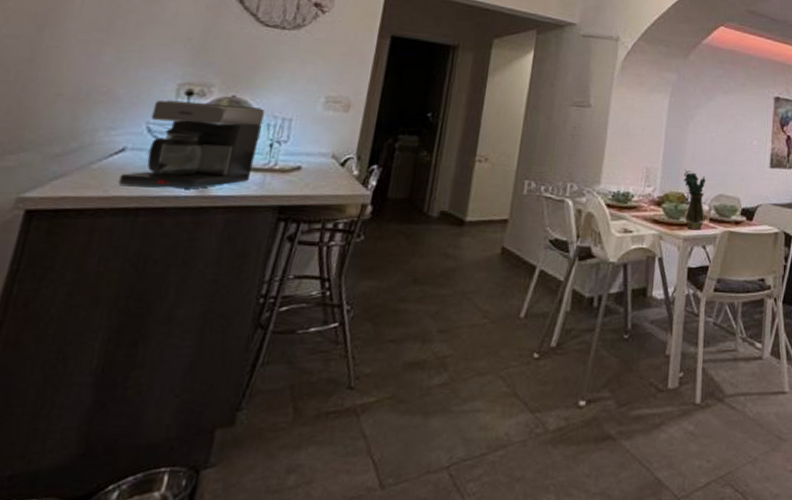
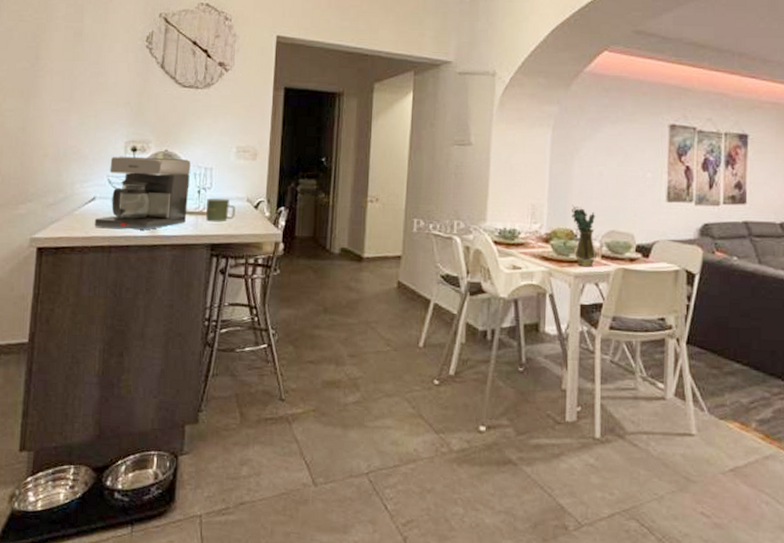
mug: none [276,153,316,183] -> present [206,198,235,224]

